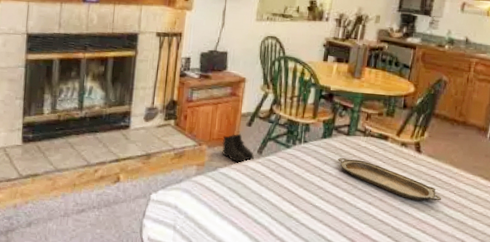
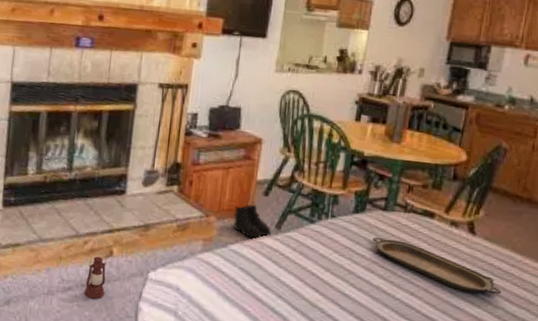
lantern: none [96,168,116,219] -> present [84,239,108,299]

